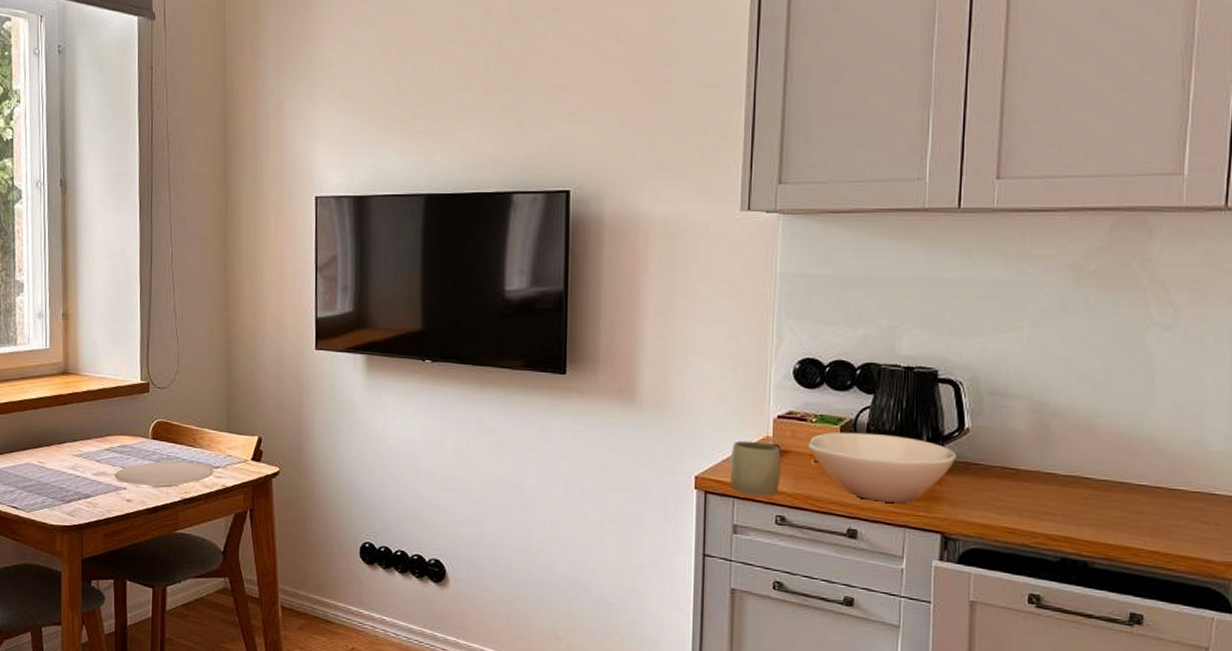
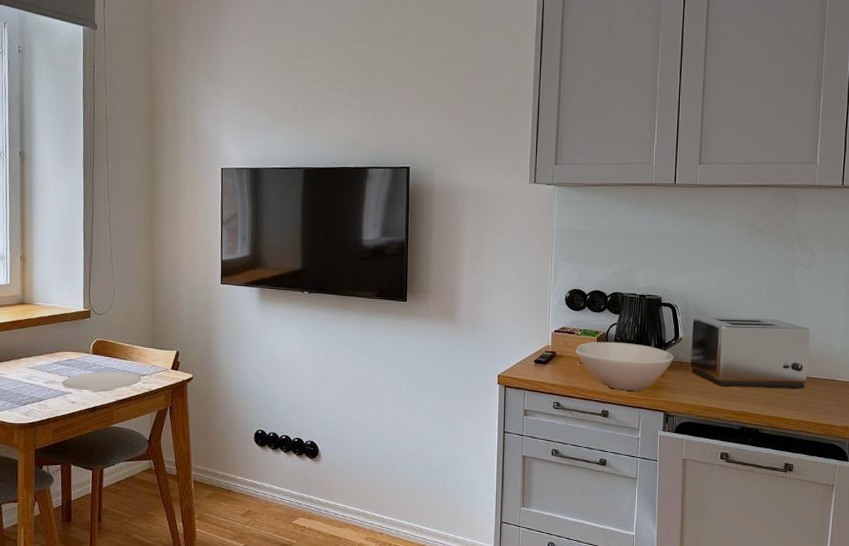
mug: present [729,440,781,498] -> none [522,348,557,389]
toaster: none [981,399,1172,506] -> present [690,317,810,389]

